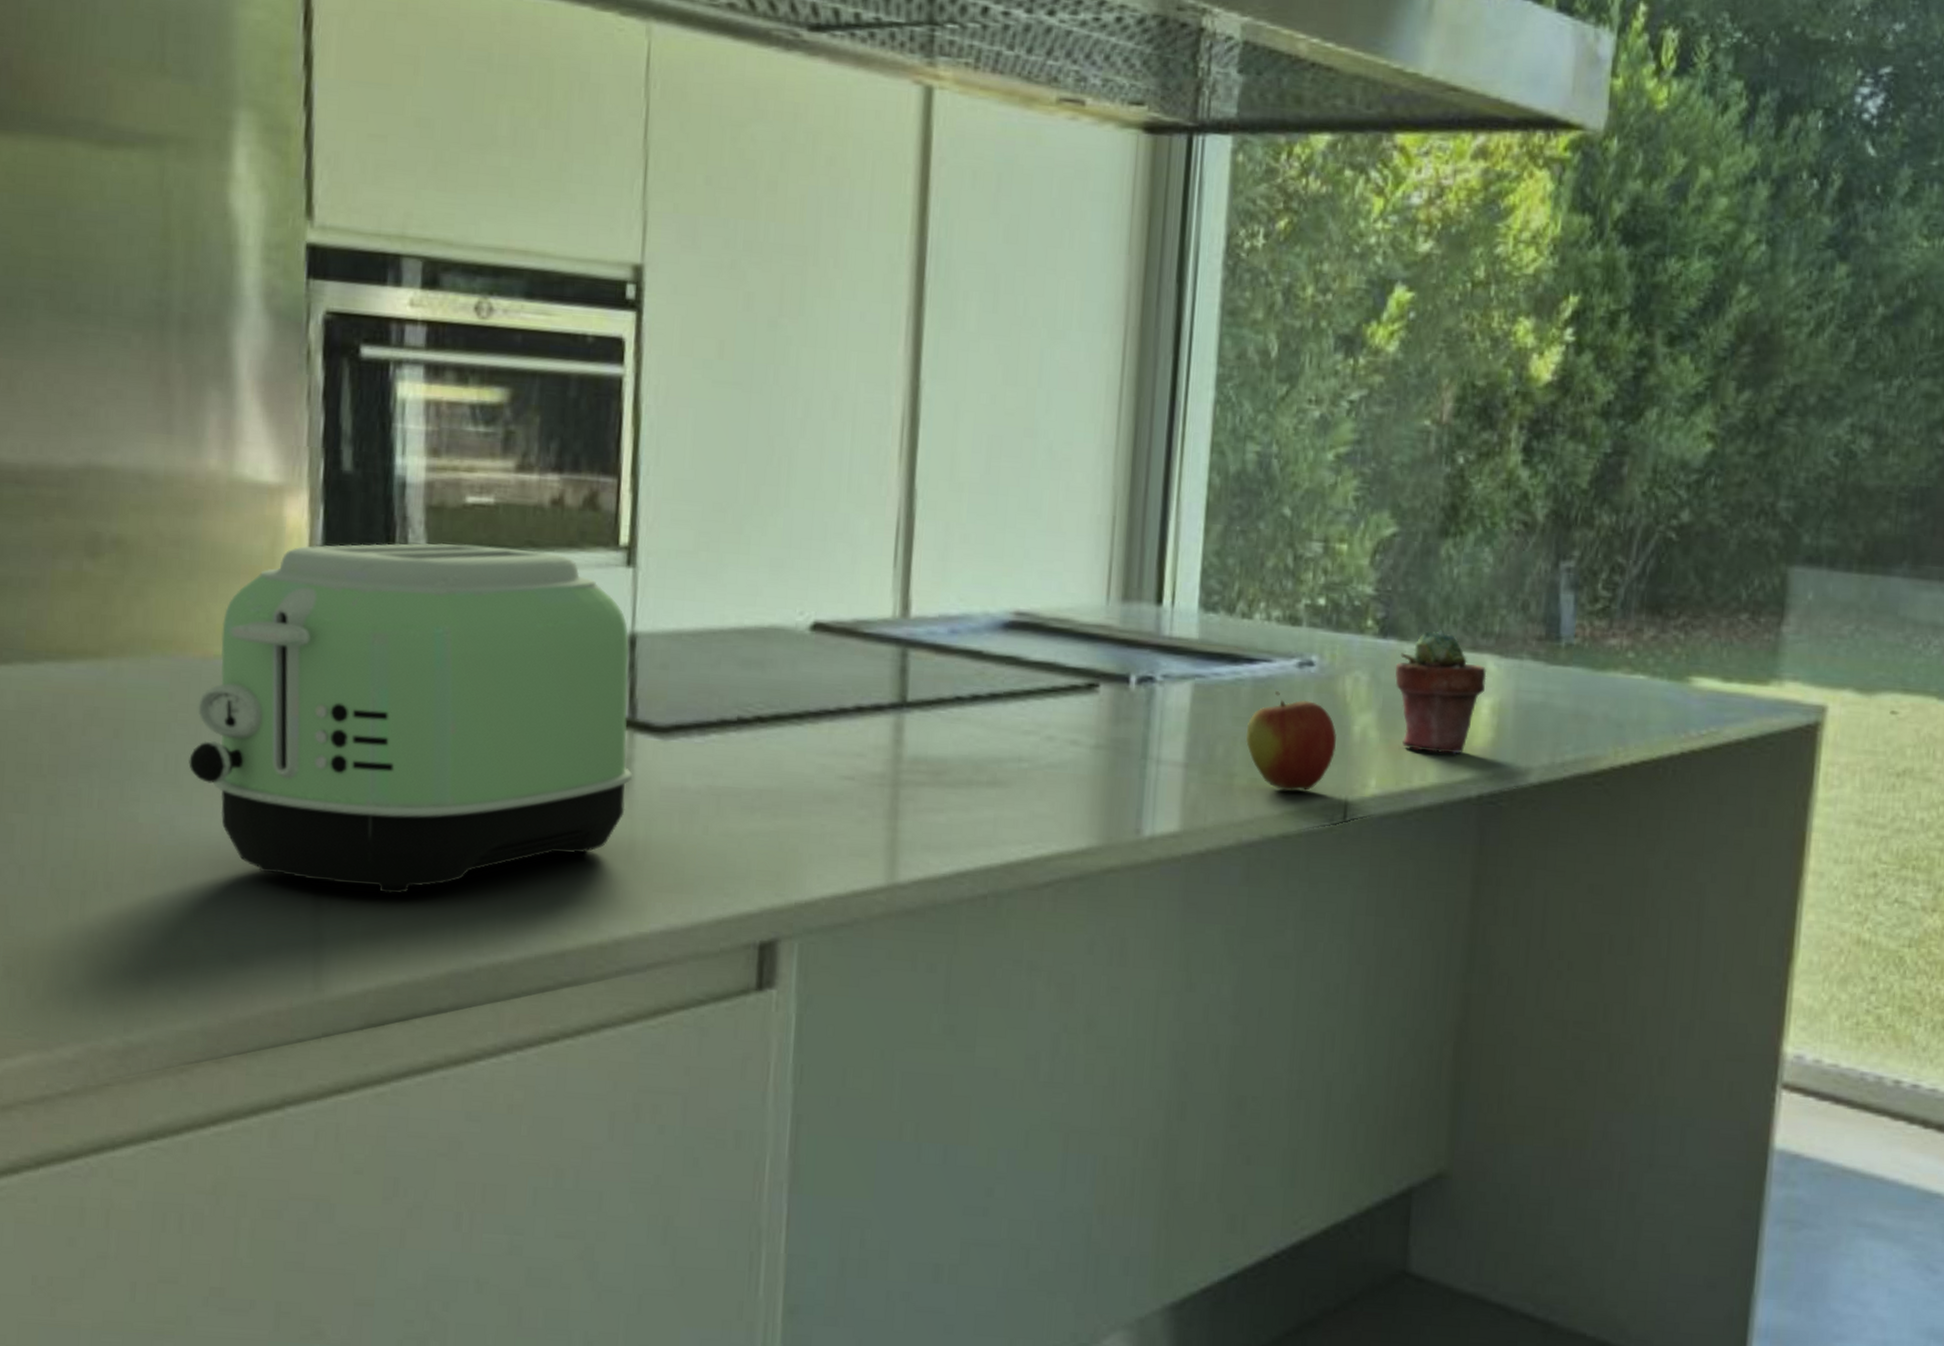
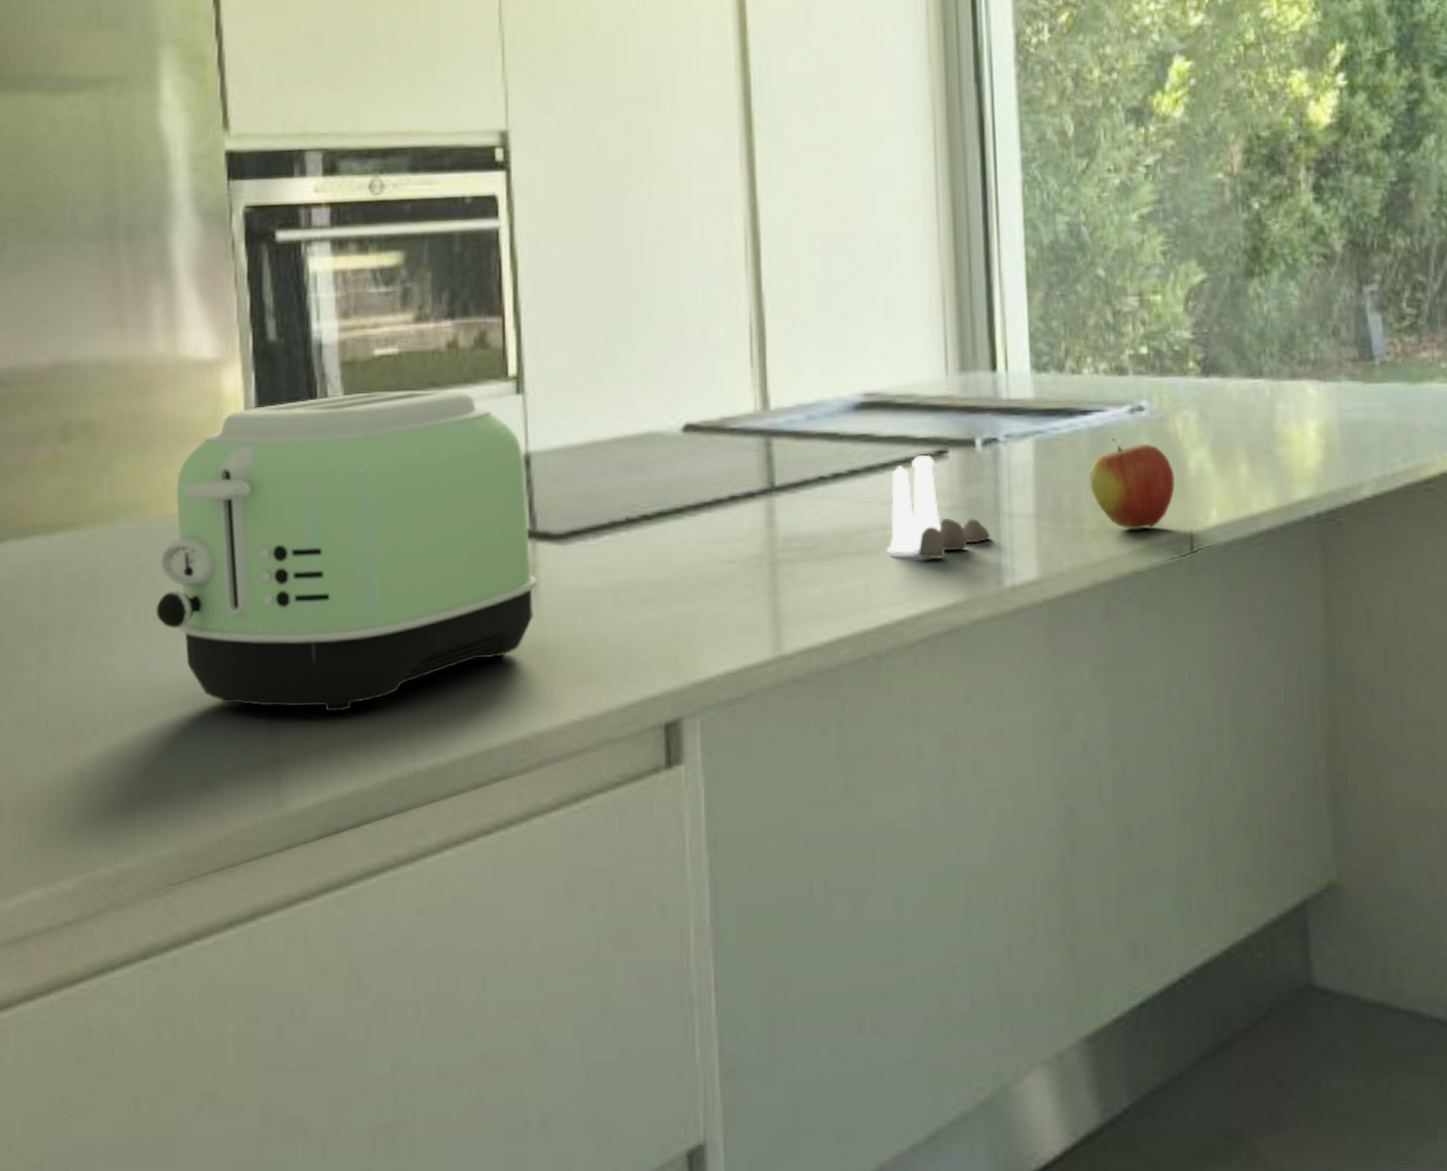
salt and pepper shaker set: none [1021,686,1135,799] -> present [887,455,991,559]
potted succulent: present [1394,630,1487,754] -> none [1220,363,1309,478]

